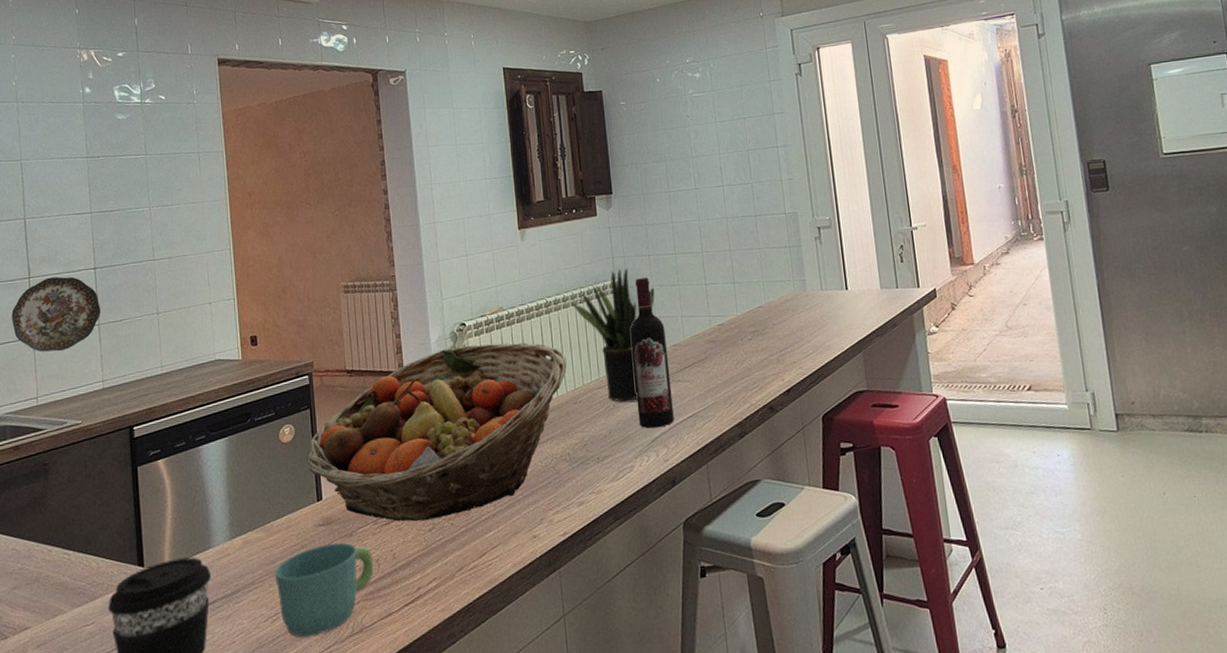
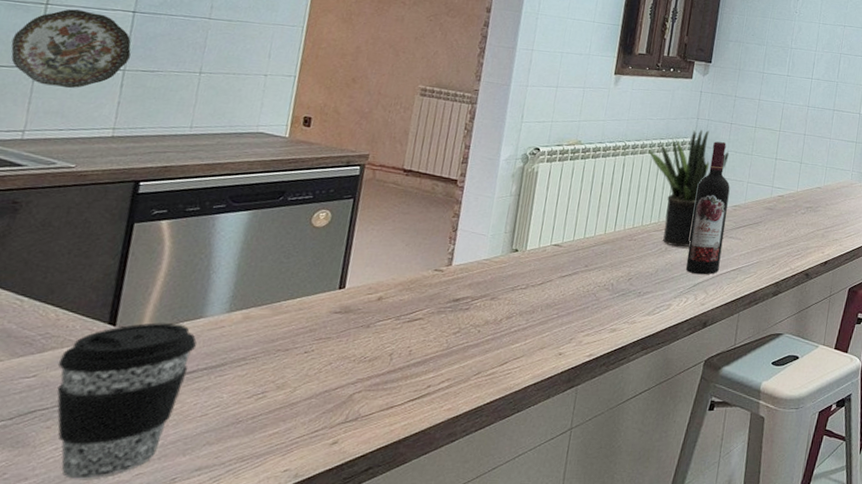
mug: present [274,542,374,637] -> none [269,331,387,418]
fruit basket: present [306,342,567,522] -> none [337,168,632,324]

